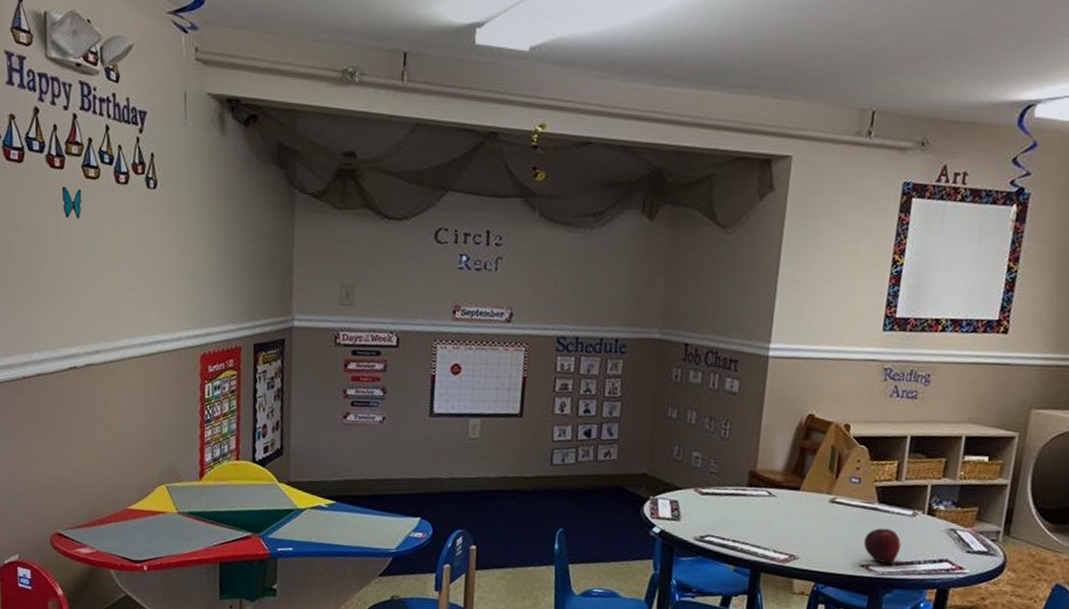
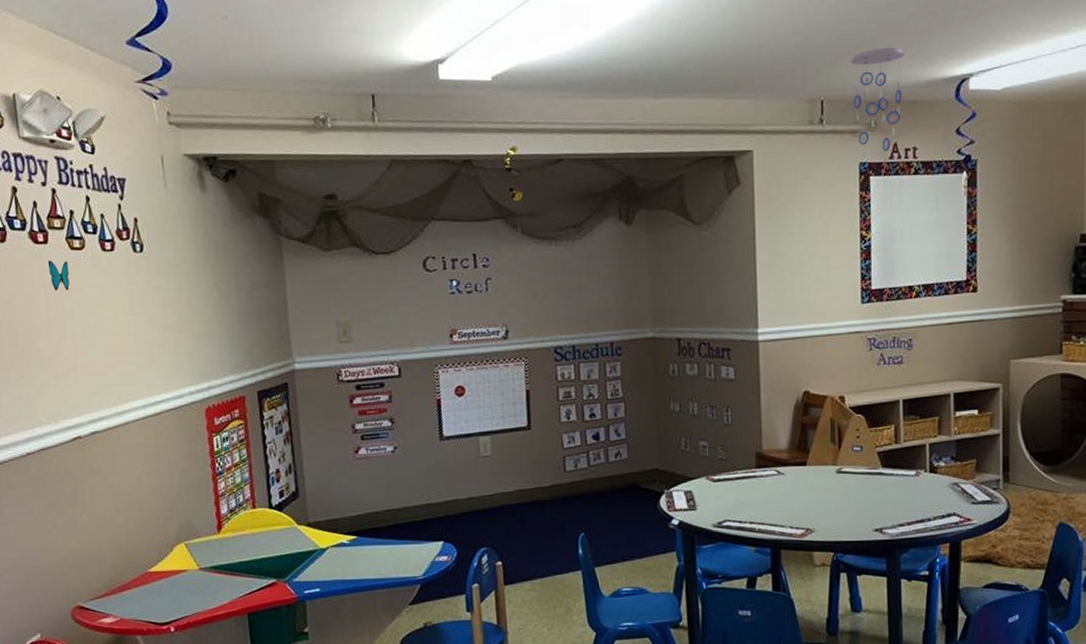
fruit: present [863,528,902,563] -> none [873,491,910,524]
ceiling mobile: none [905,61,971,186] -> present [850,47,905,163]

